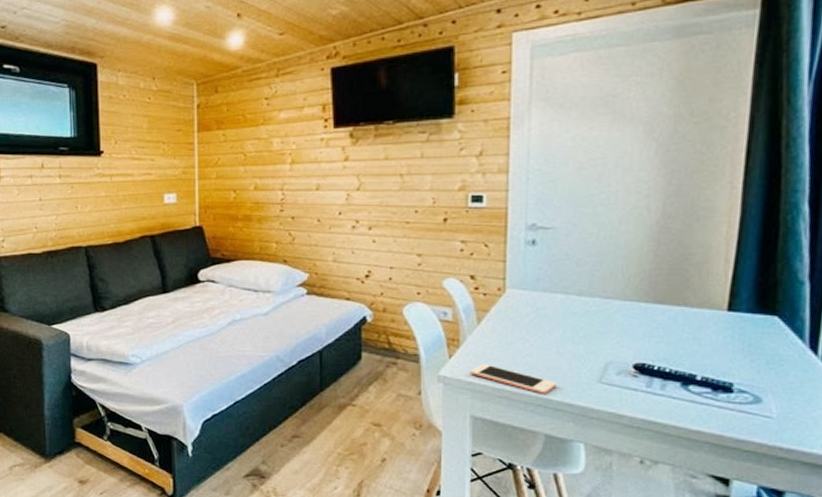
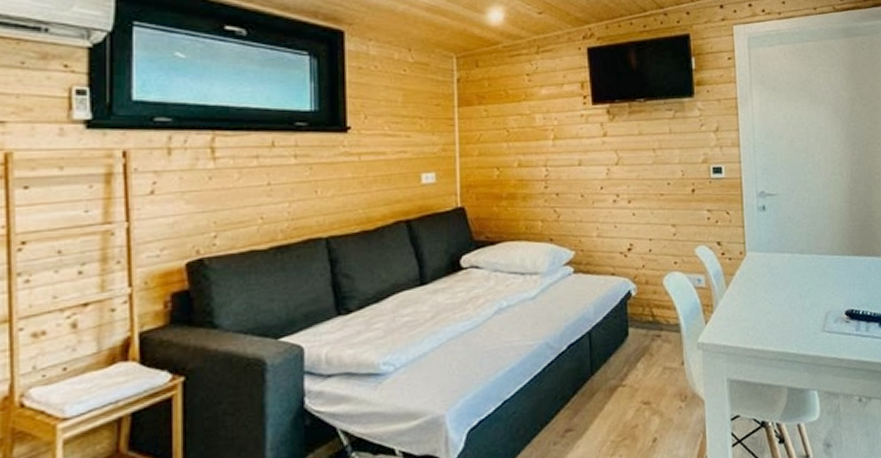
cell phone: present [470,364,558,394] -> none [723,325,793,349]

